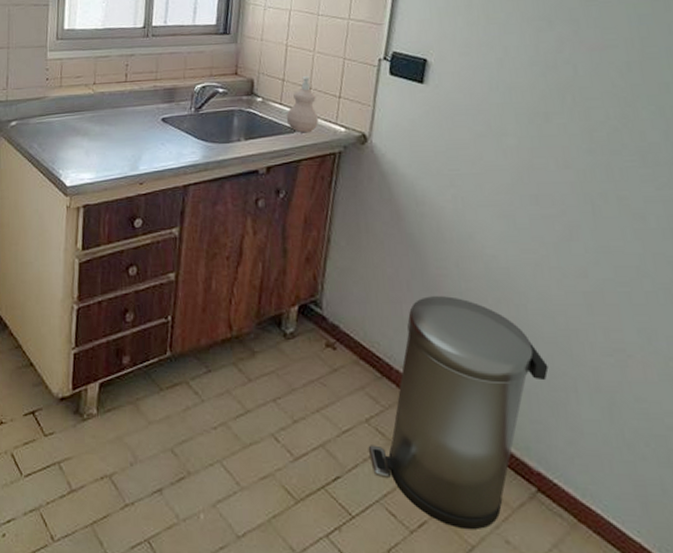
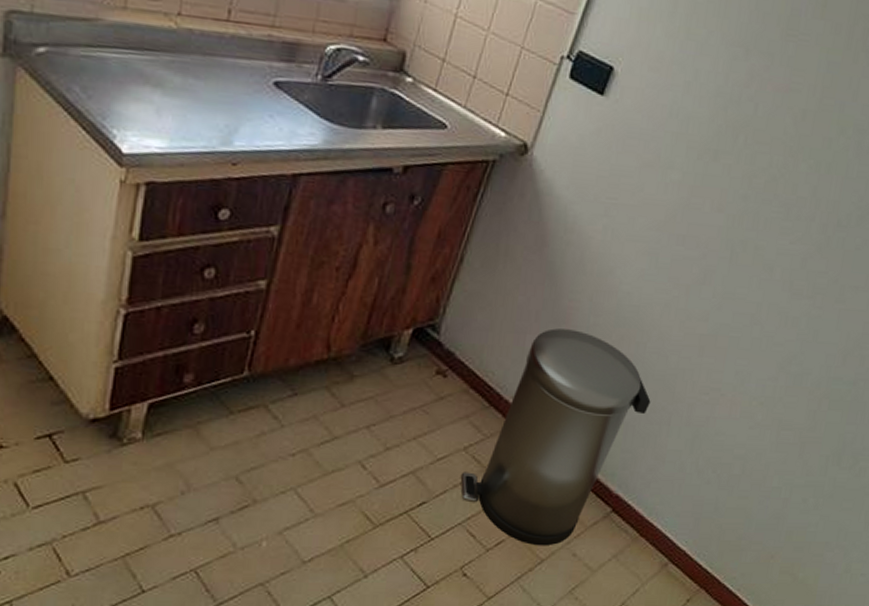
soap bottle: present [286,75,318,133] -> none [438,59,480,132]

